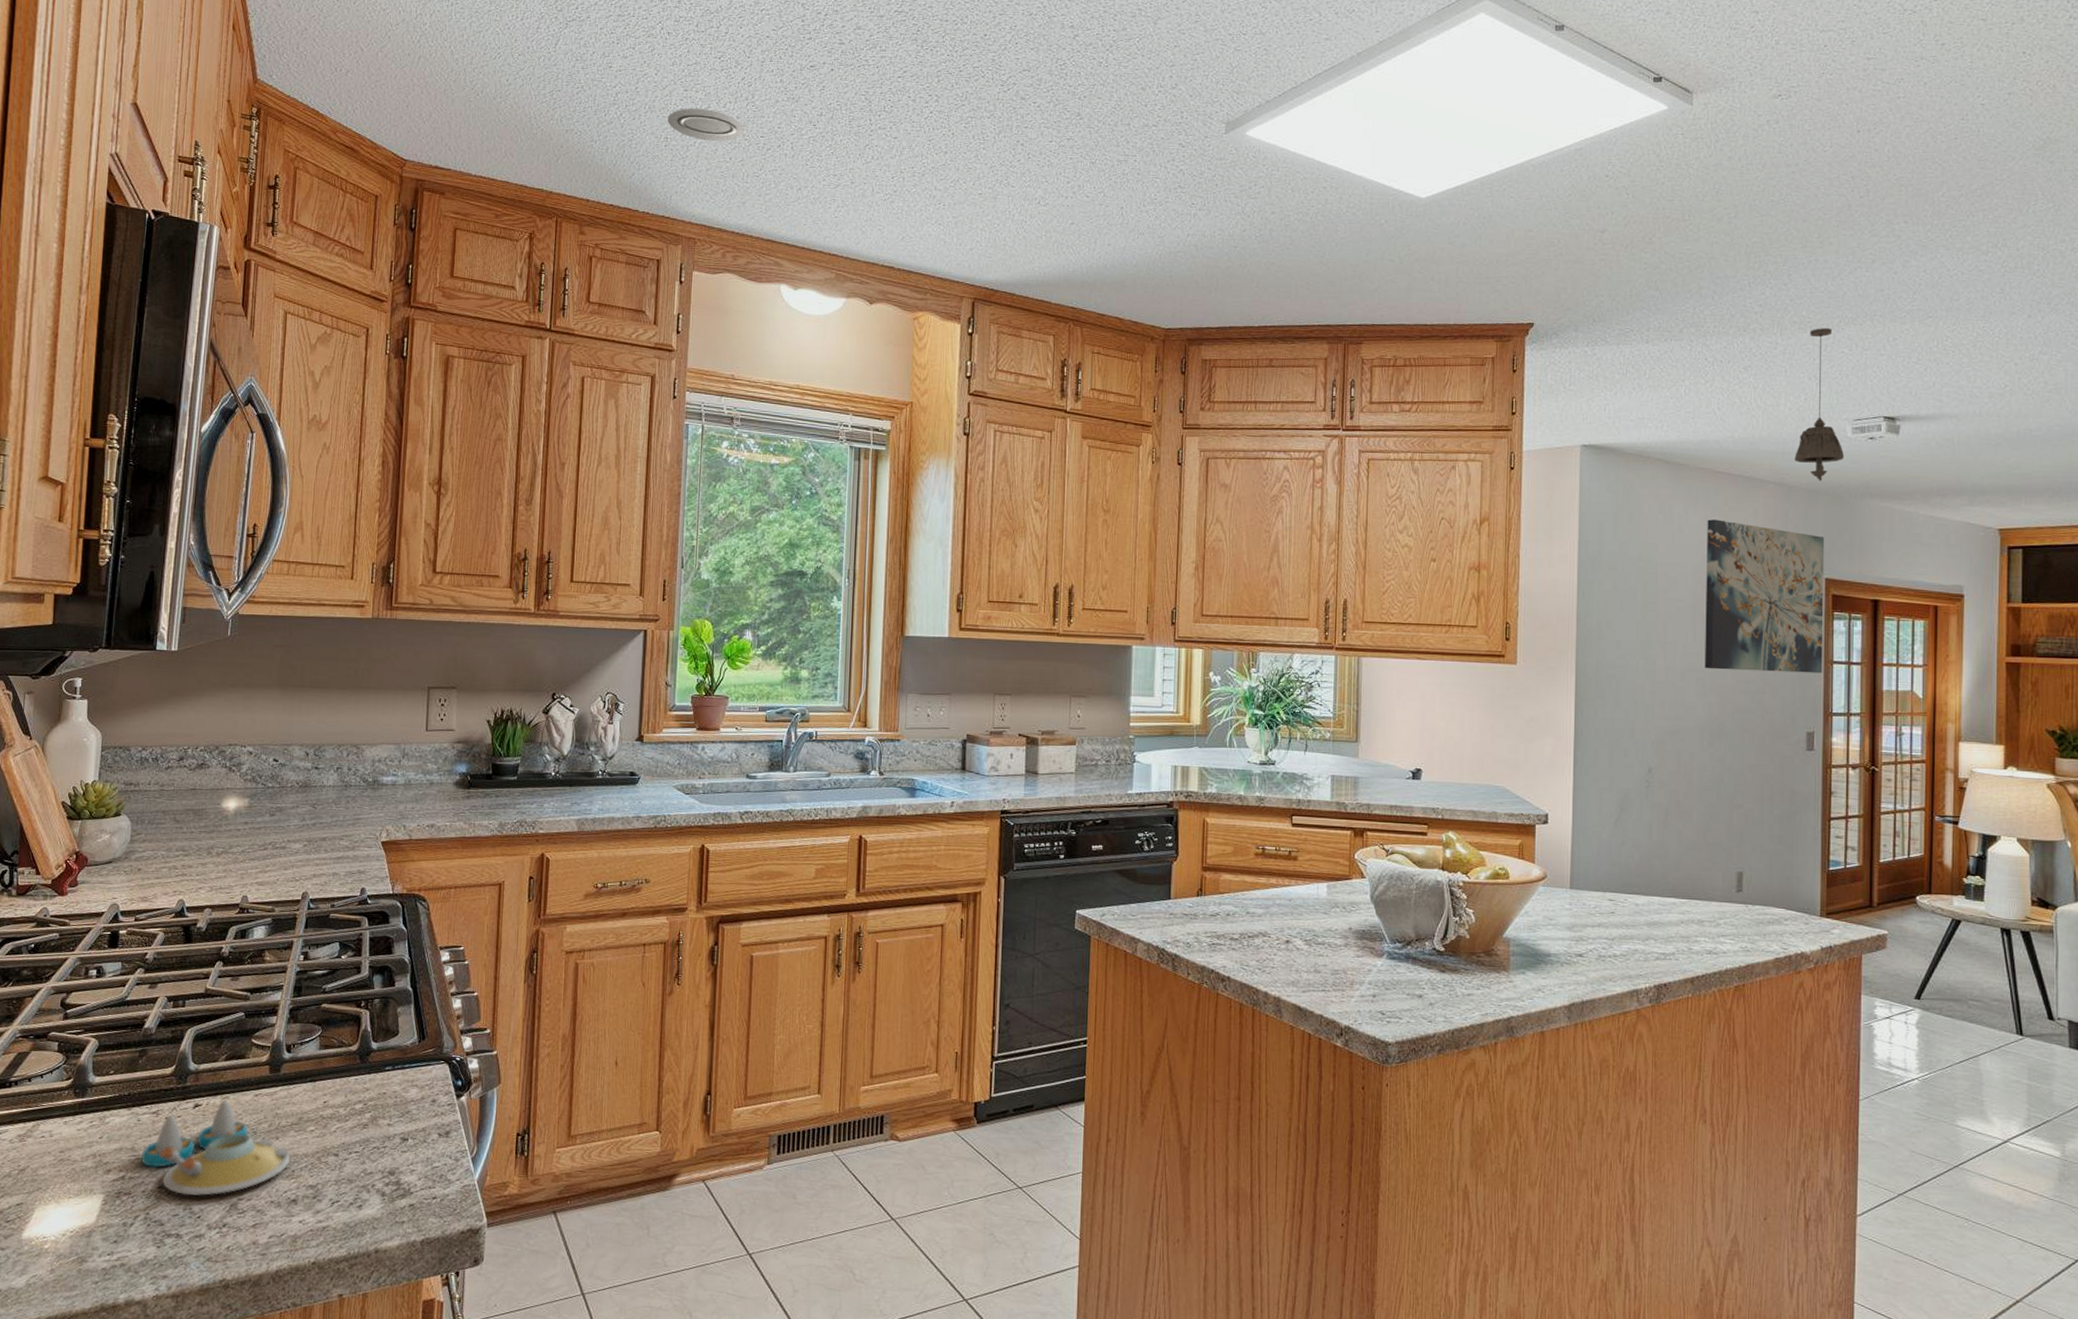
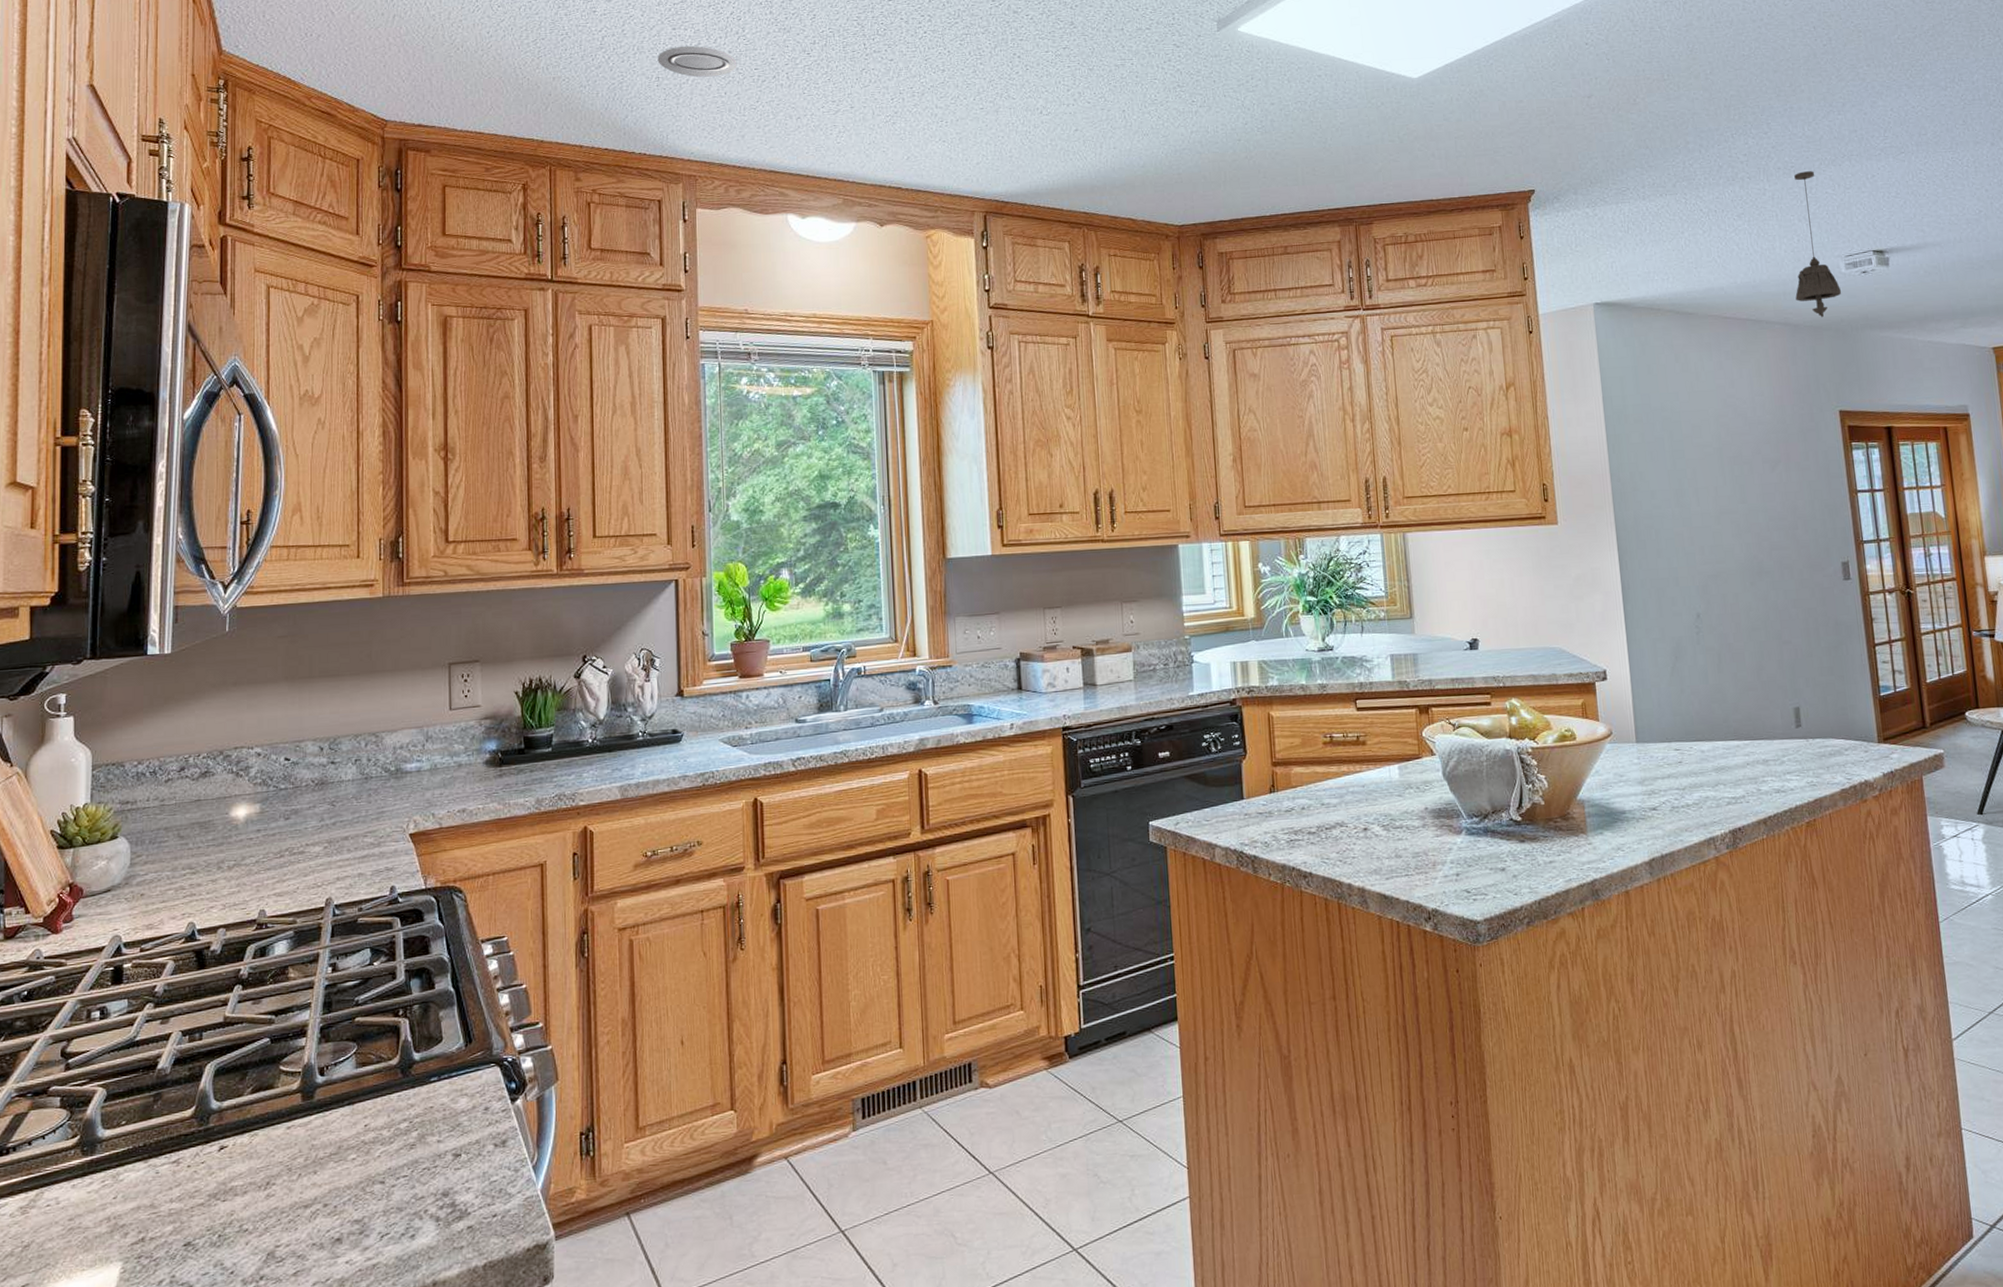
salt and pepper shaker set: present [142,1100,291,1196] -> none [163,1137,332,1251]
wall art: present [1704,519,1825,674] -> none [1722,363,1849,510]

